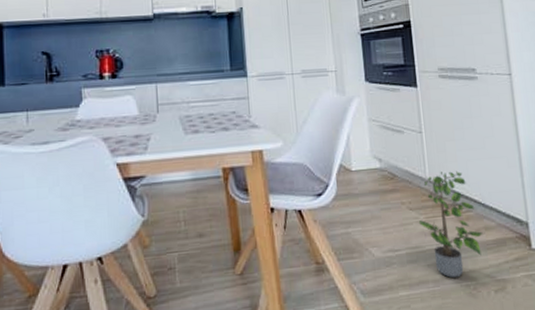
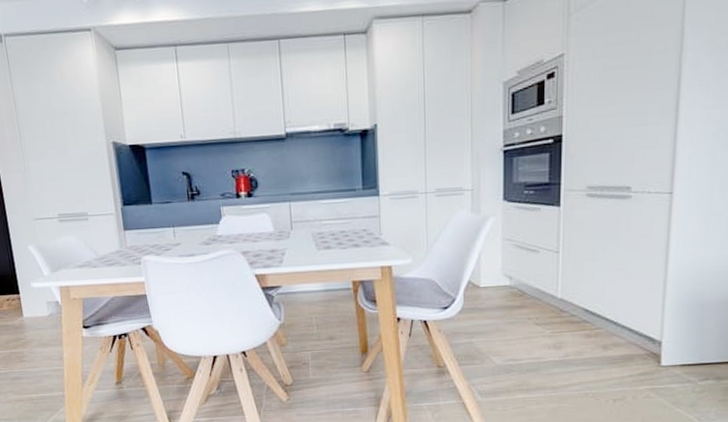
potted plant: present [419,170,483,278] -> none [544,290,610,387]

